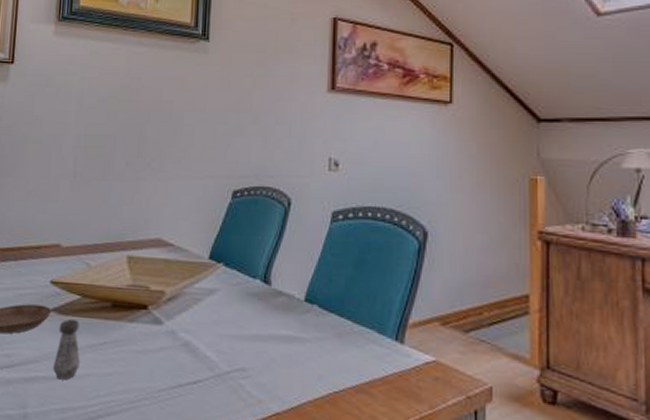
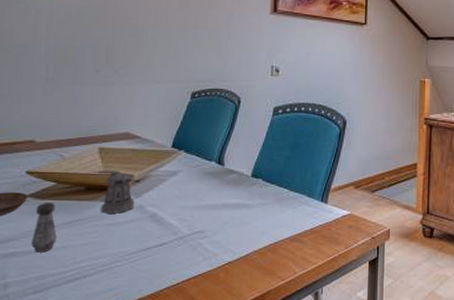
pepper shaker: none [128,285,173,339] -> present [101,171,141,214]

